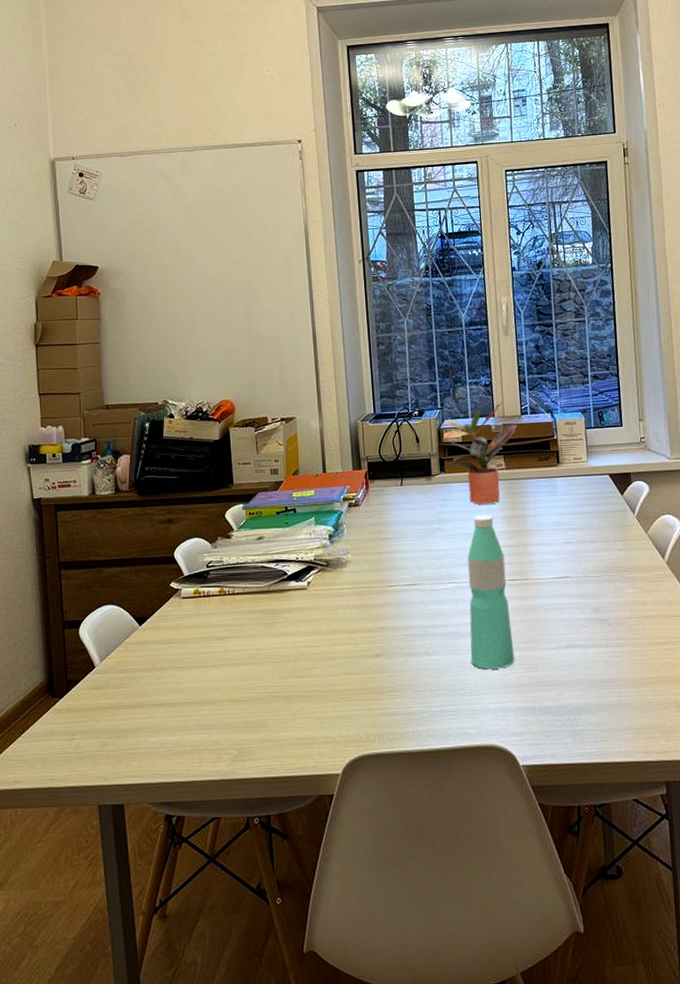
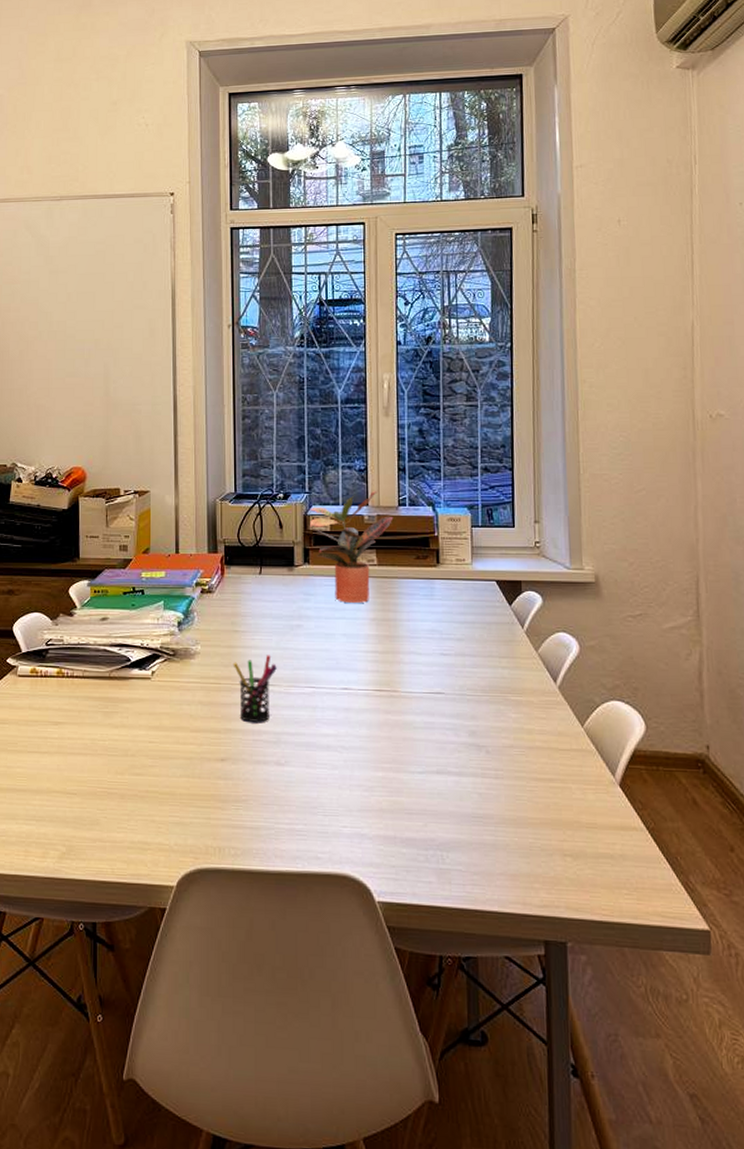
pen holder: none [381,557,421,619] -> present [233,655,277,722]
water bottle: present [468,515,515,670] -> none [326,614,376,789]

